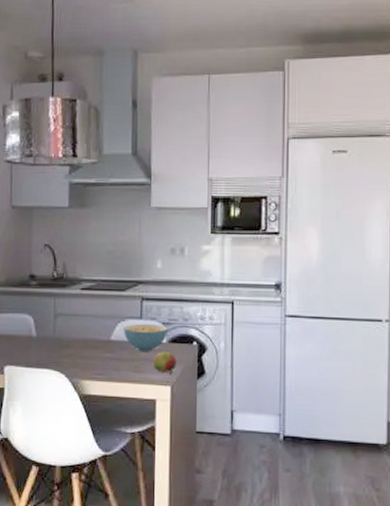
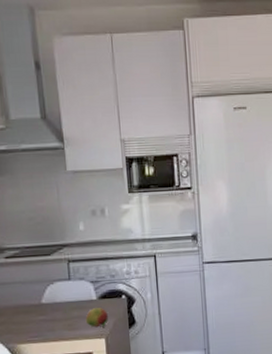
cereal bowl: present [123,323,168,351] -> none [53,283,97,310]

